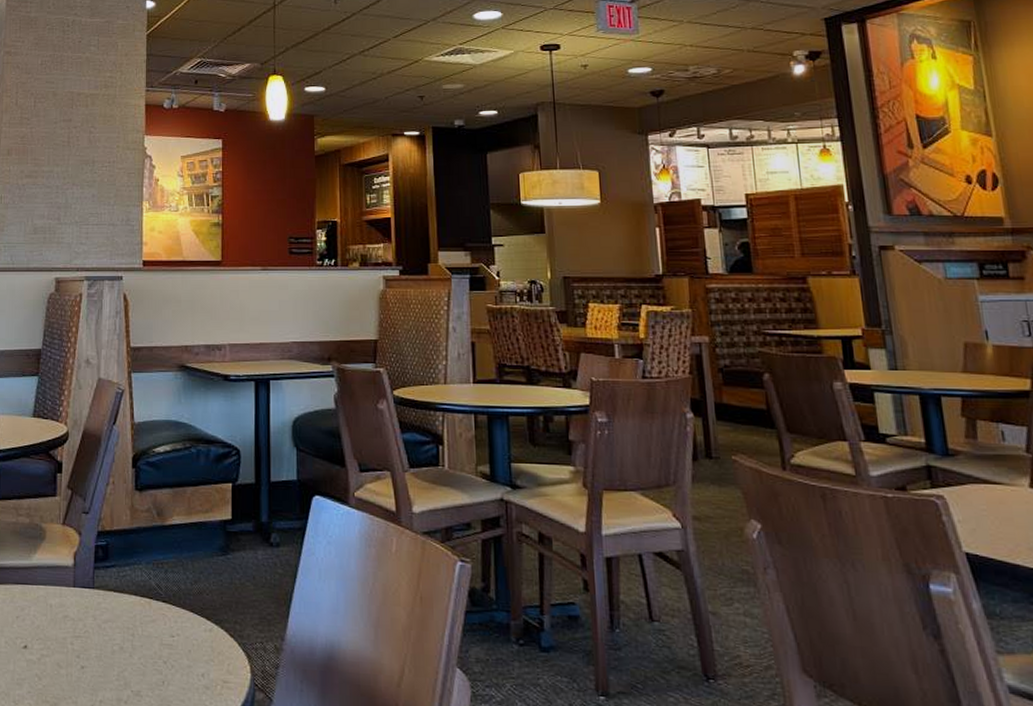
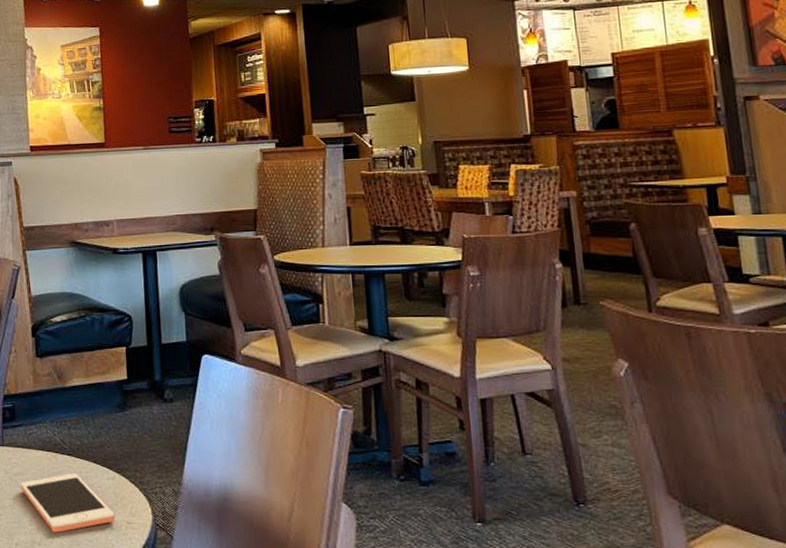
cell phone: none [110,623,211,690] -> present [21,474,116,533]

